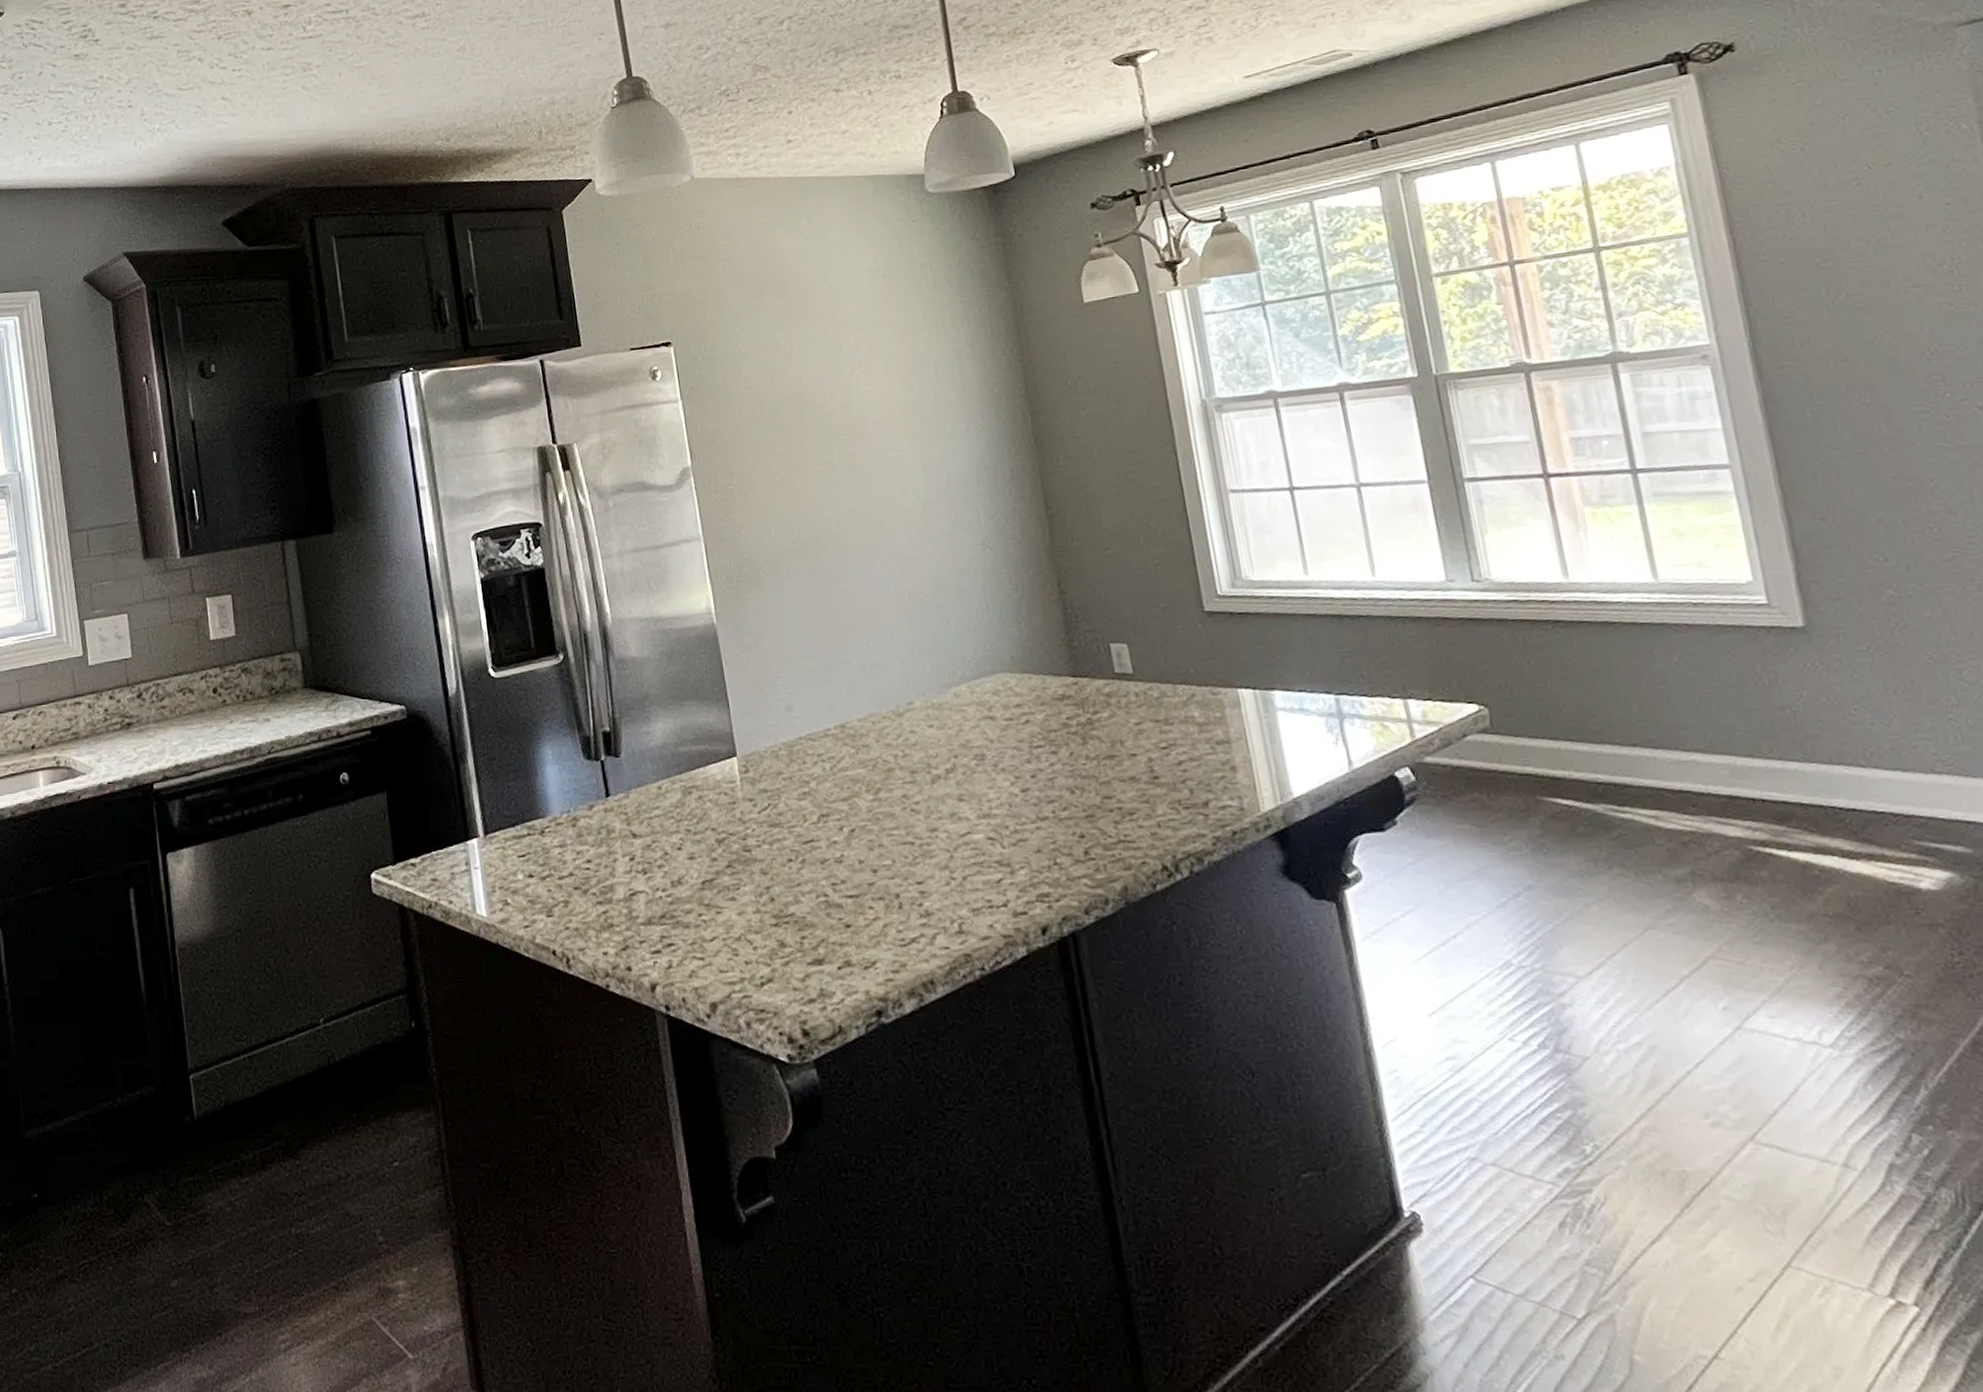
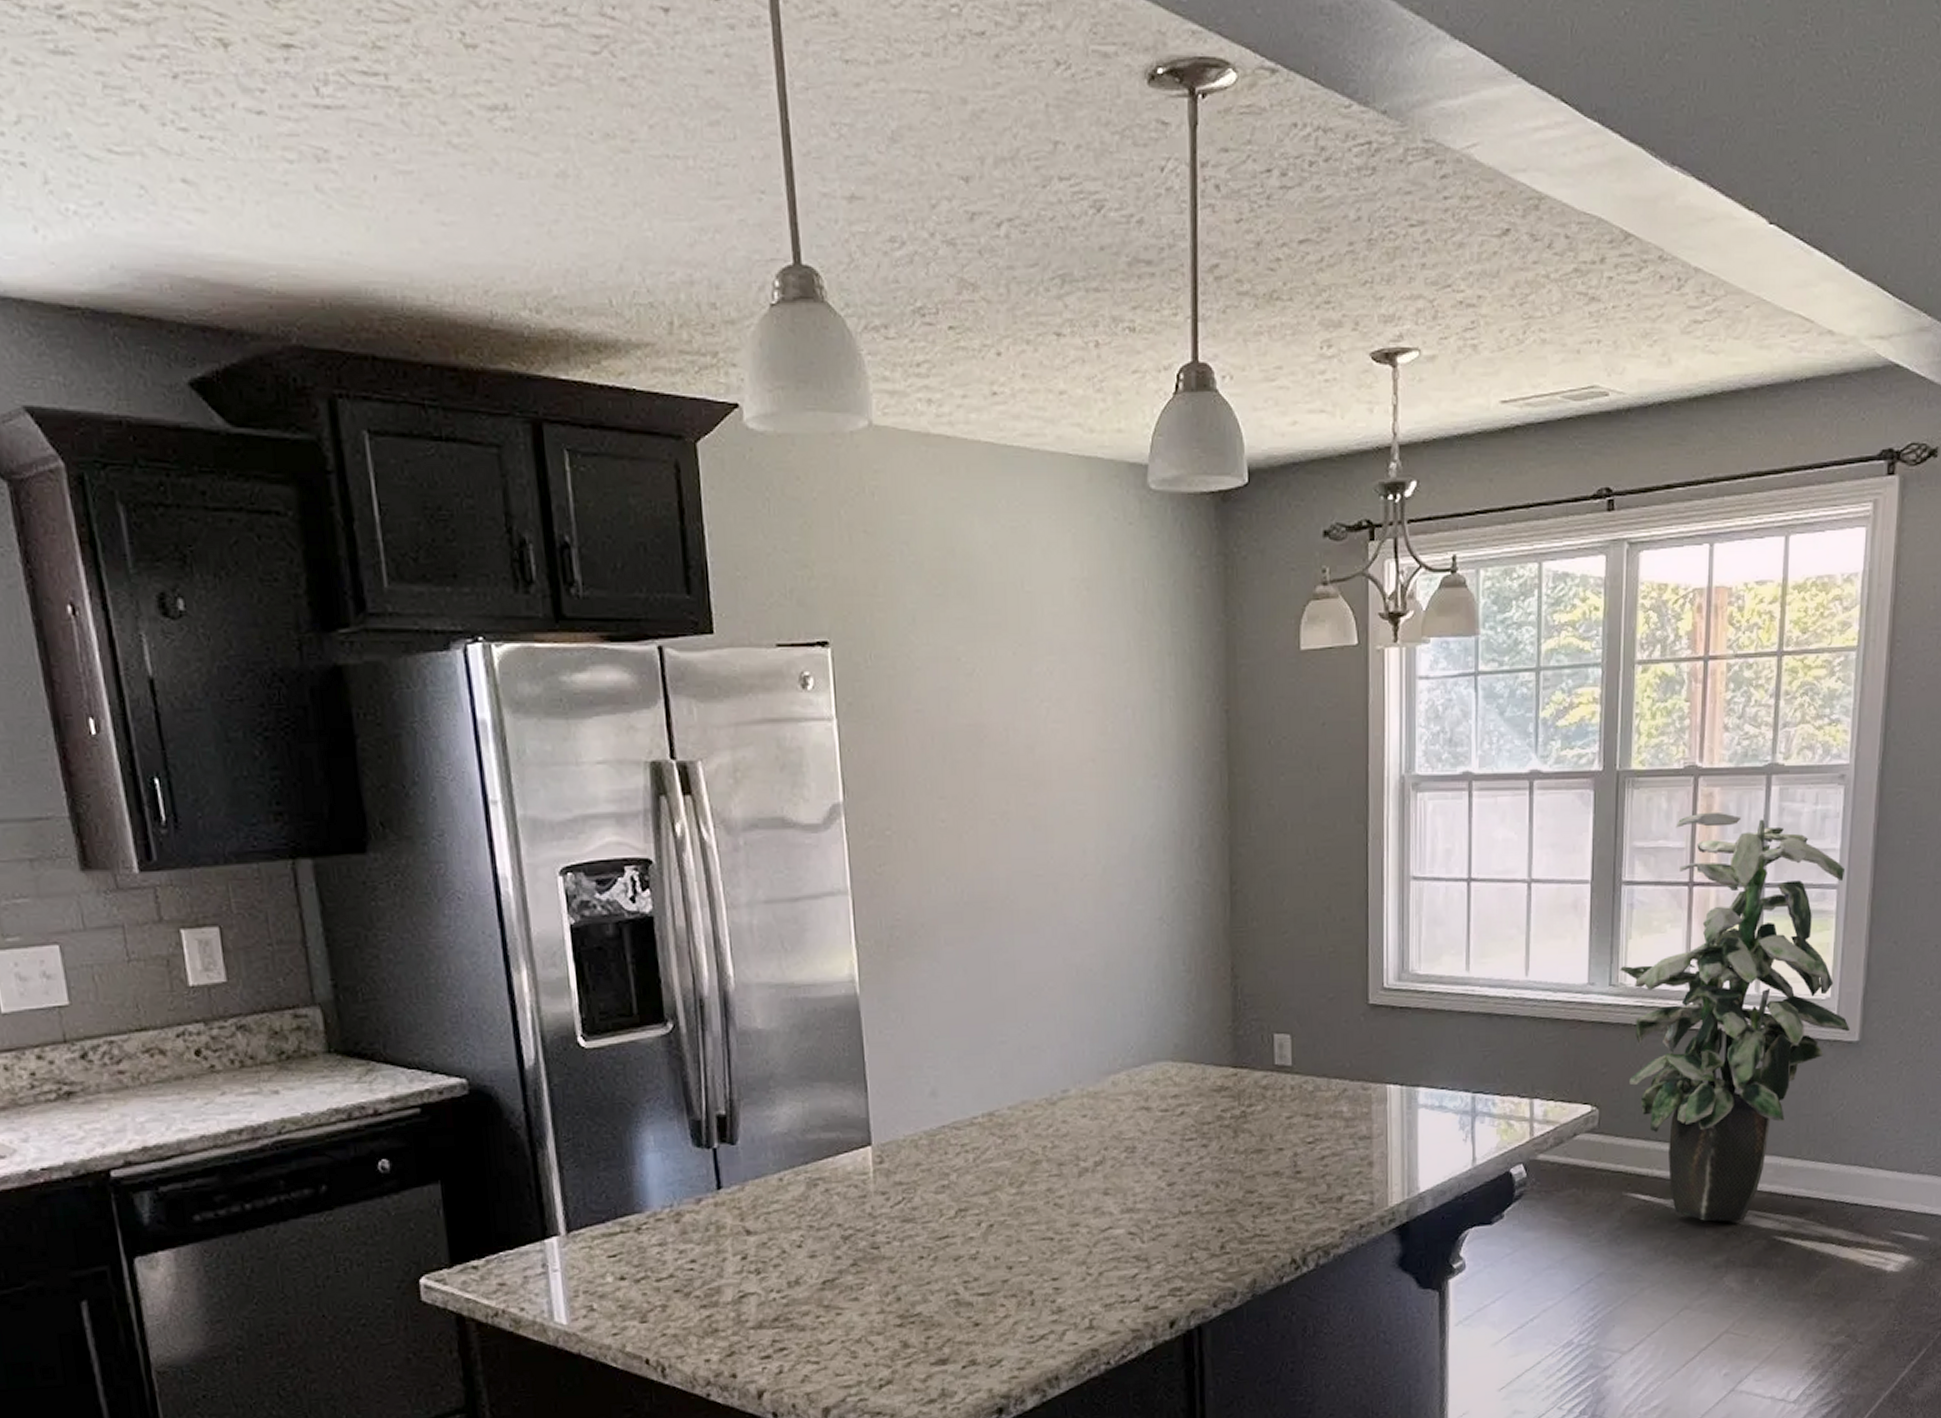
indoor plant: none [1481,404,1790,829] -> present [1620,812,1850,1222]

